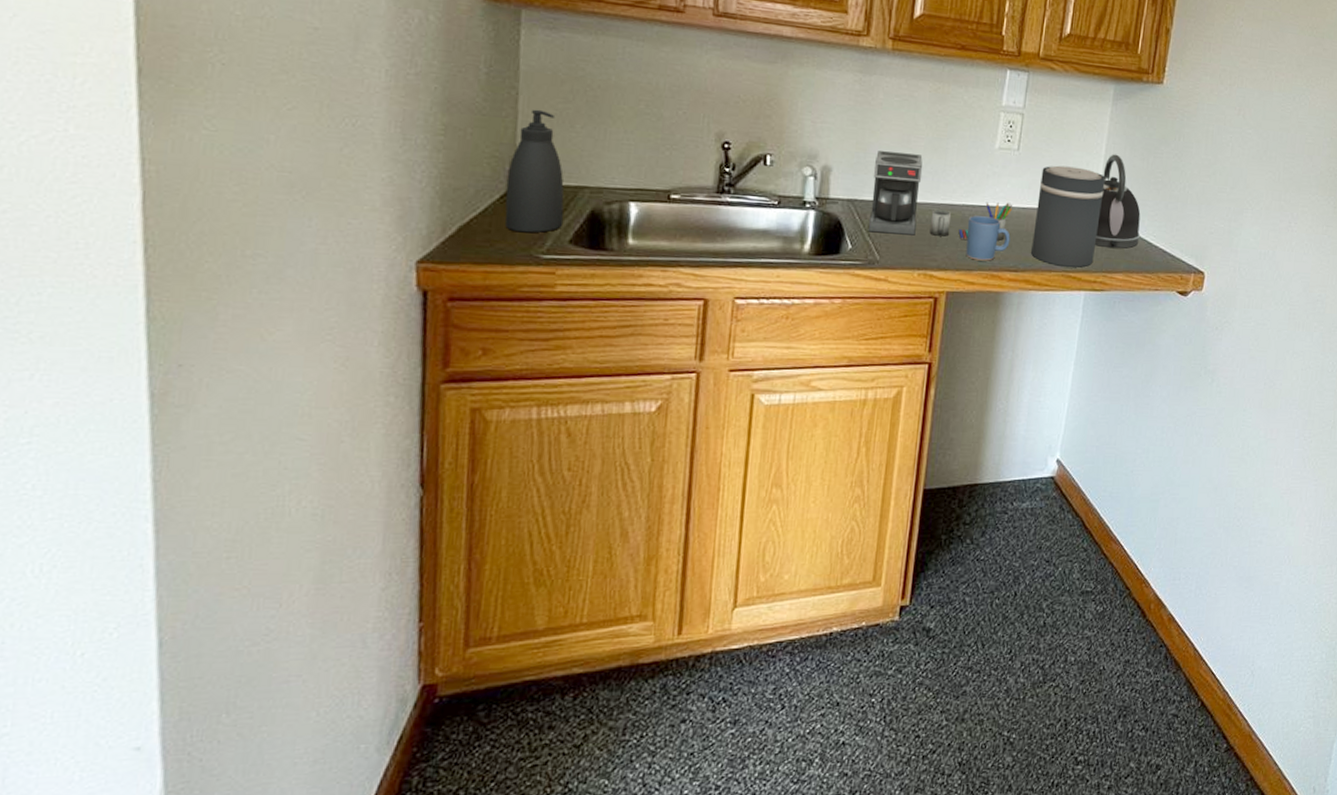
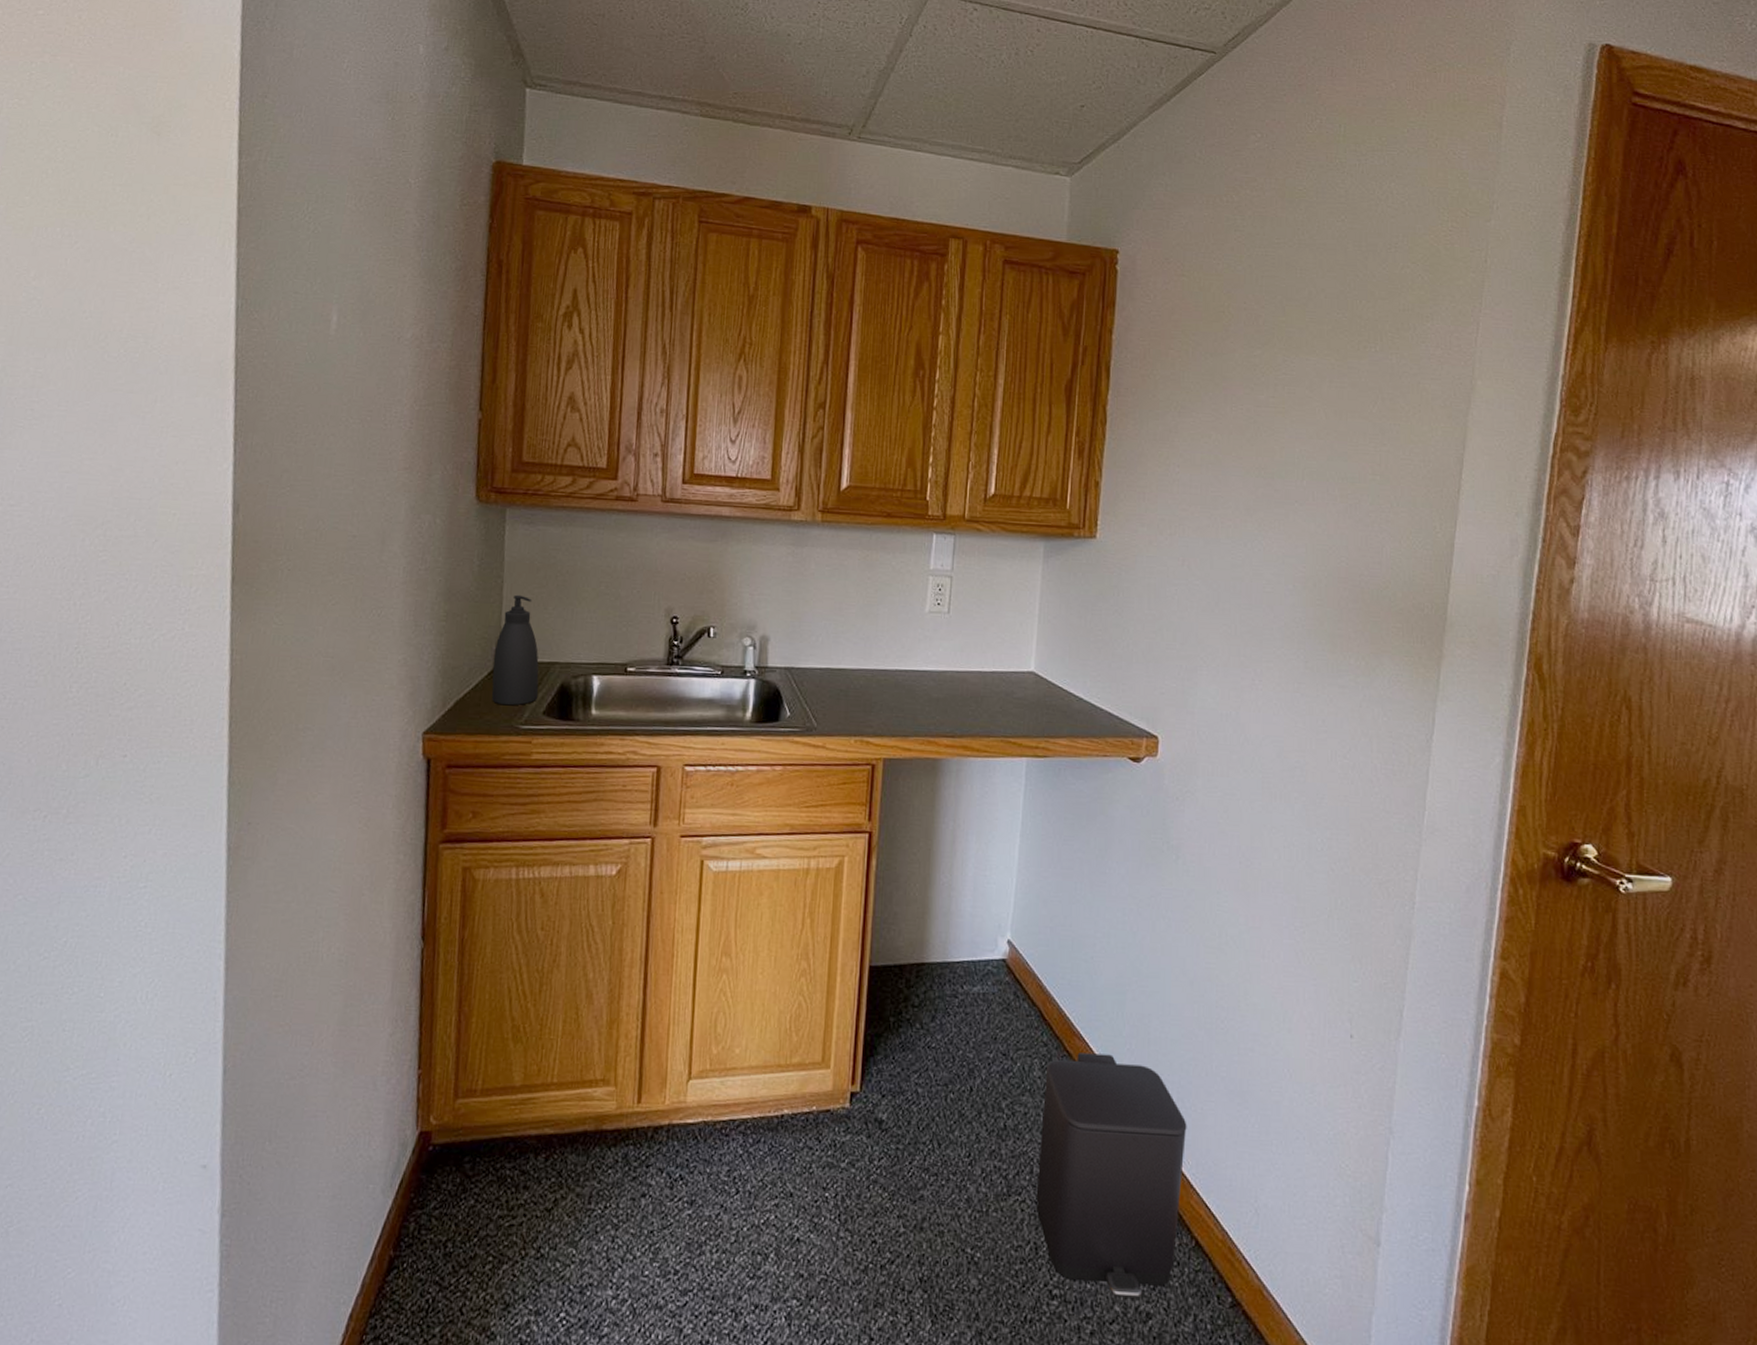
coffee maker: present [867,151,1012,241] -> none [804,619,945,706]
mug: present [966,215,1010,261] -> none [901,680,945,727]
cylinder: present [1031,165,1105,268] -> none [968,627,1041,732]
pedal bin: none [1068,554,1202,756] -> present [1036,1053,1187,1299]
kettle: present [1094,154,1141,249] -> none [1033,612,1084,712]

